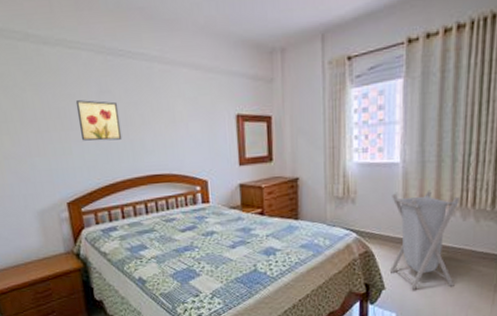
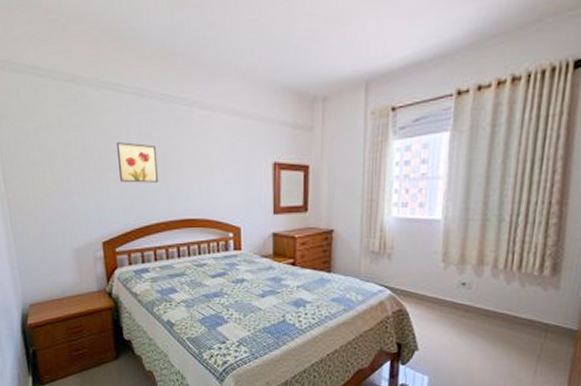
laundry hamper: present [389,191,461,290] -> none [423,251,506,353]

